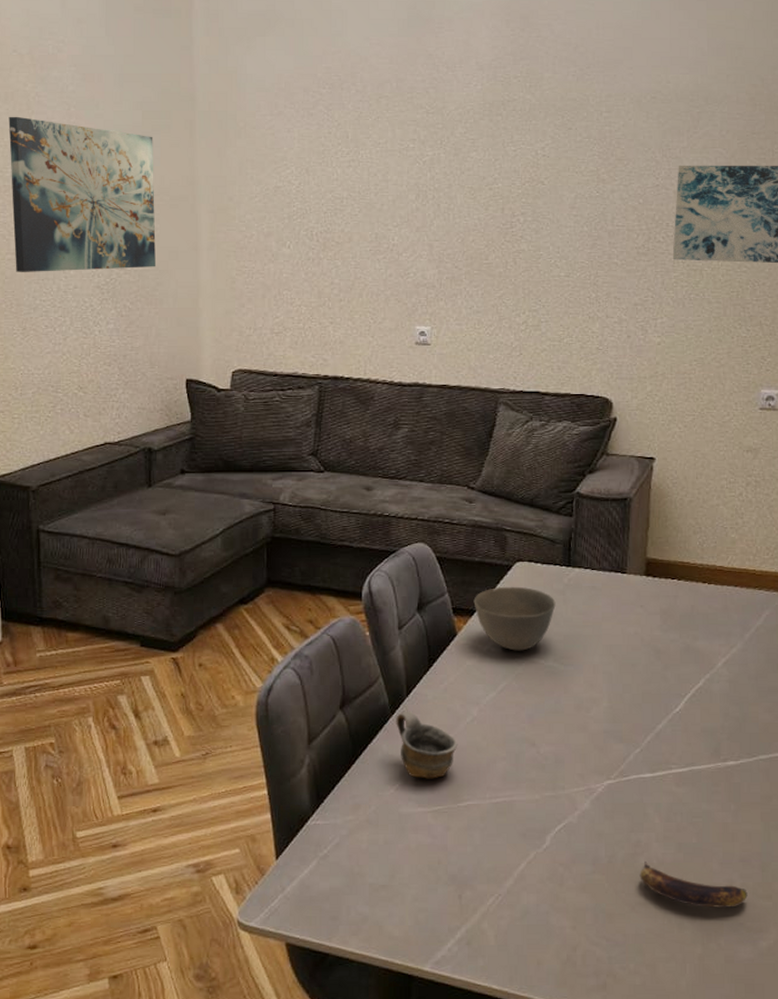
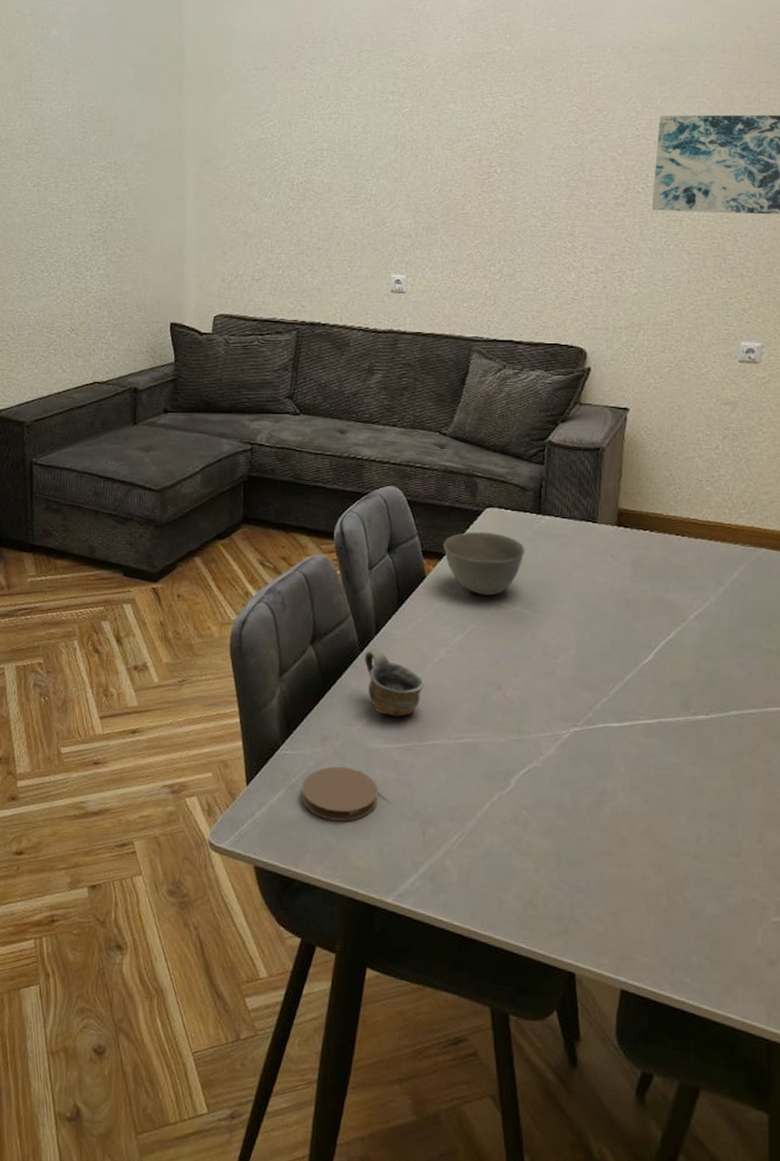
wall art: present [8,116,157,272] -> none [11,73,145,220]
coaster: none [334,834,412,890] -> present [302,767,377,821]
banana: present [639,862,748,908] -> none [604,810,716,862]

